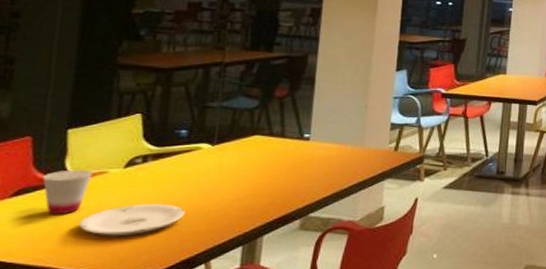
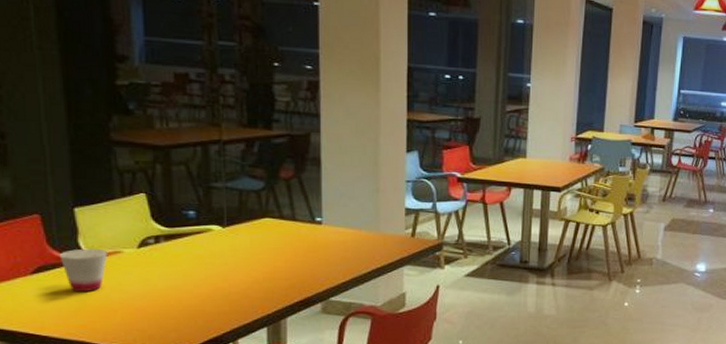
plate: present [78,203,185,236] -> none [103,283,205,314]

